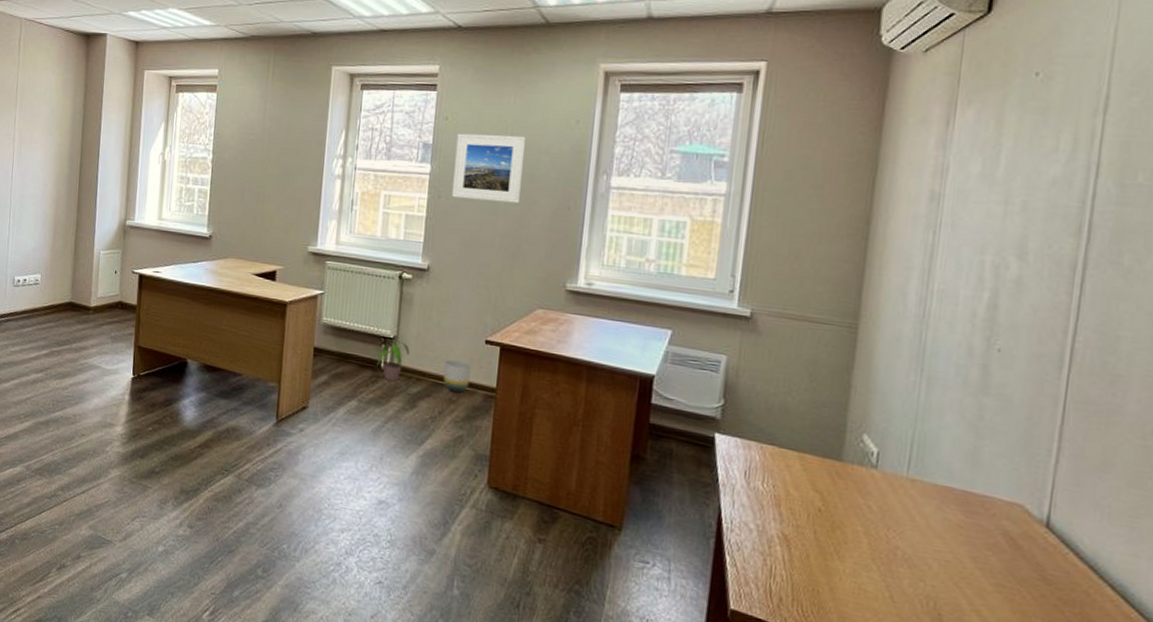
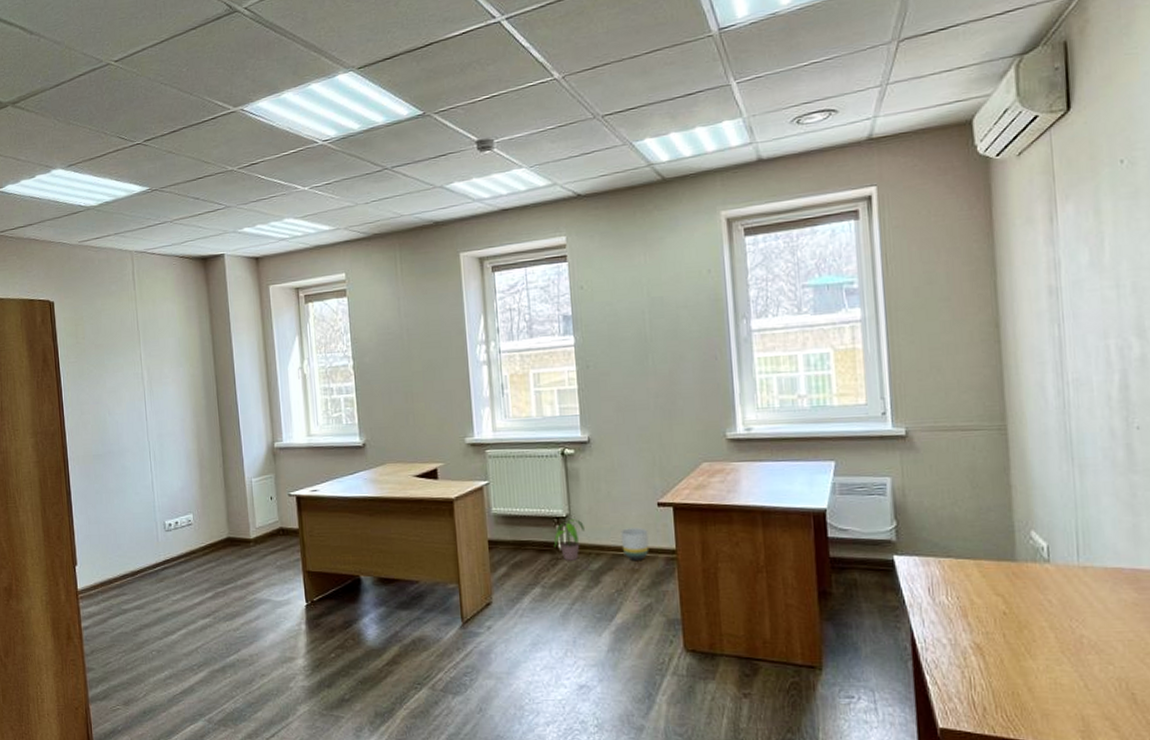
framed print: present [451,133,527,204] -> none [595,293,668,366]

